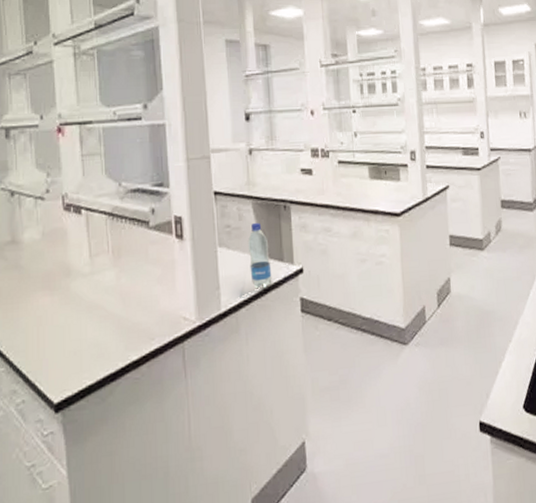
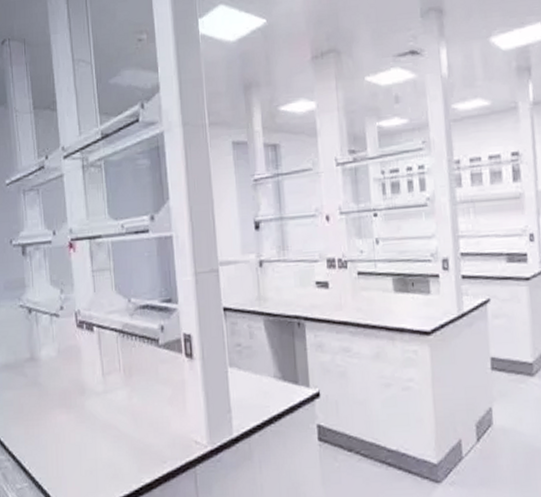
bottle: present [247,222,272,289] -> none [259,341,286,414]

